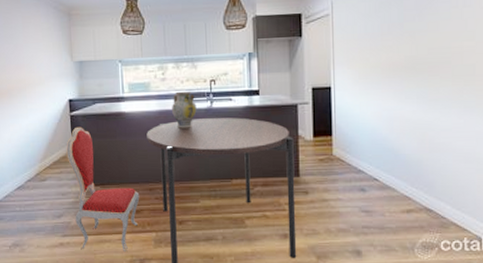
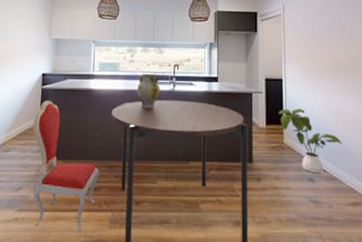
house plant: none [326,118,397,184] -> present [278,109,342,174]

